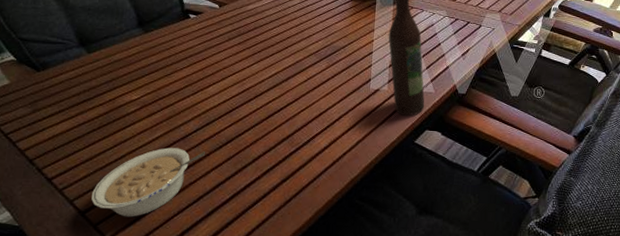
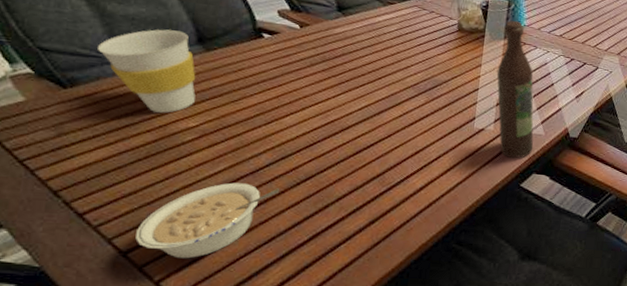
cup: none [63,16,137,88] -> present [98,29,196,113]

